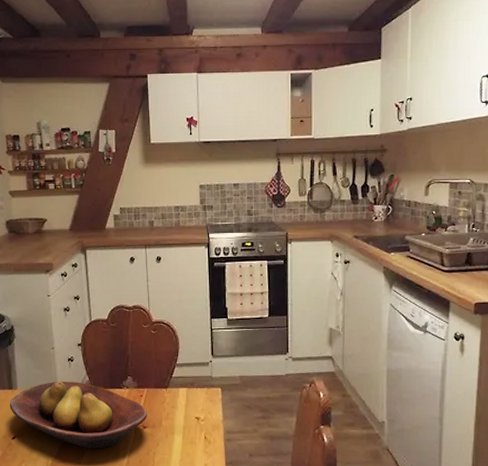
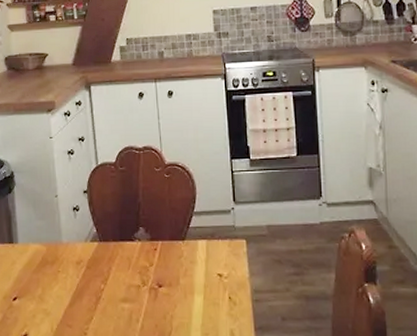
fruit bowl: present [10,381,148,449] -> none [10,233,164,312]

